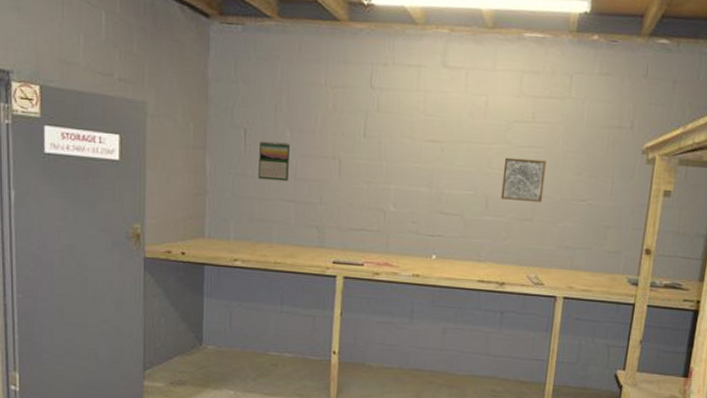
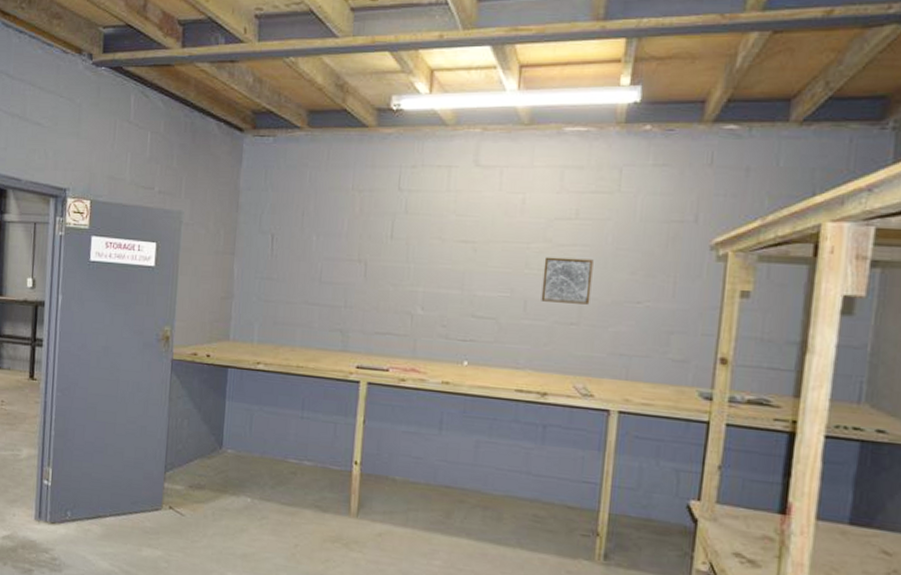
calendar: present [258,141,290,182] -> none [283,245,316,285]

